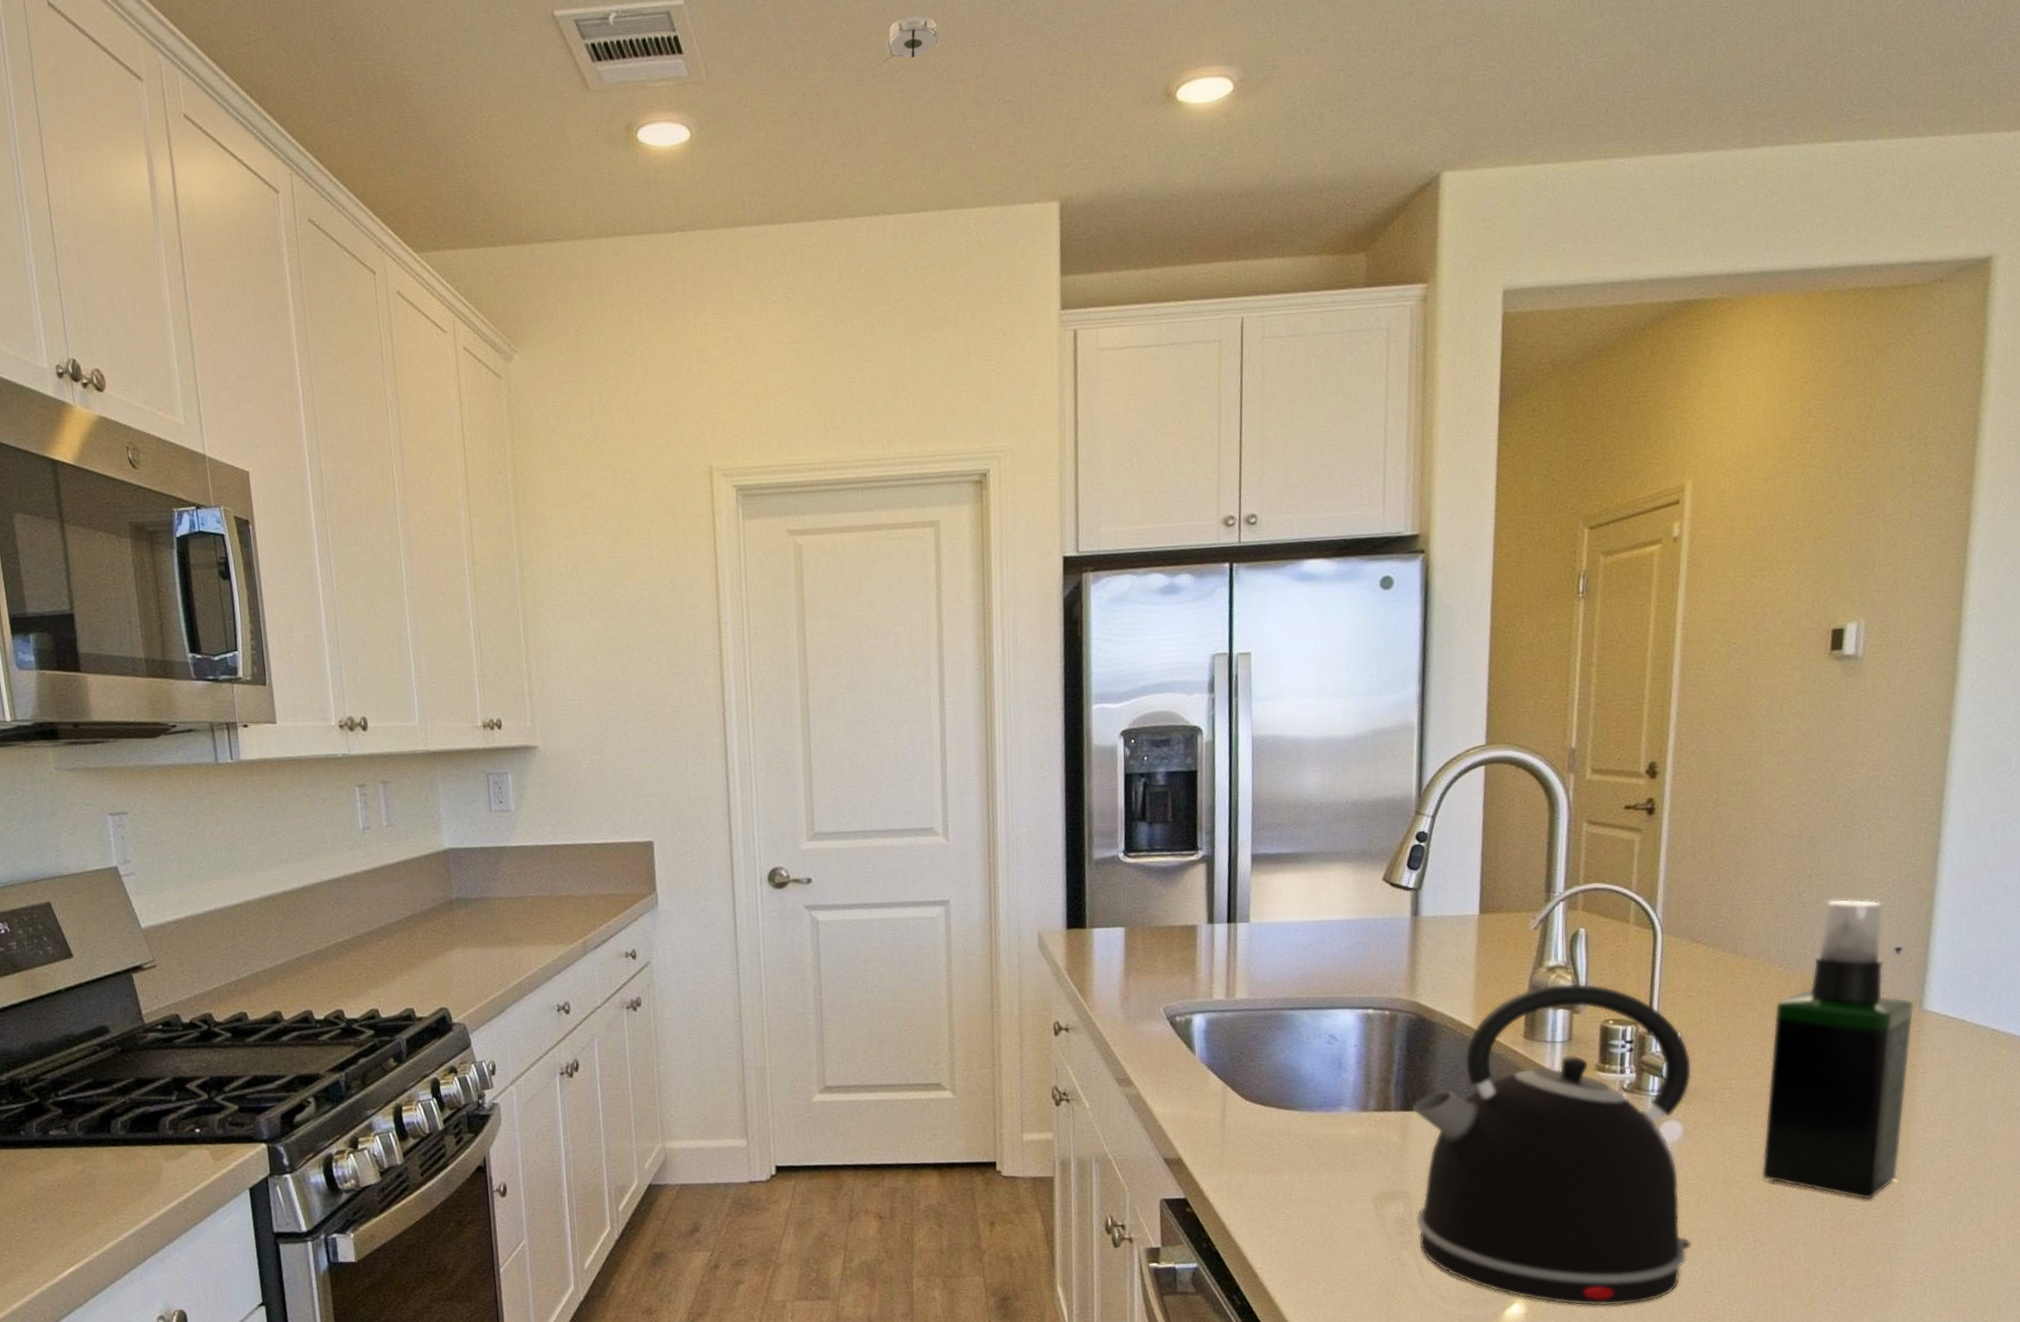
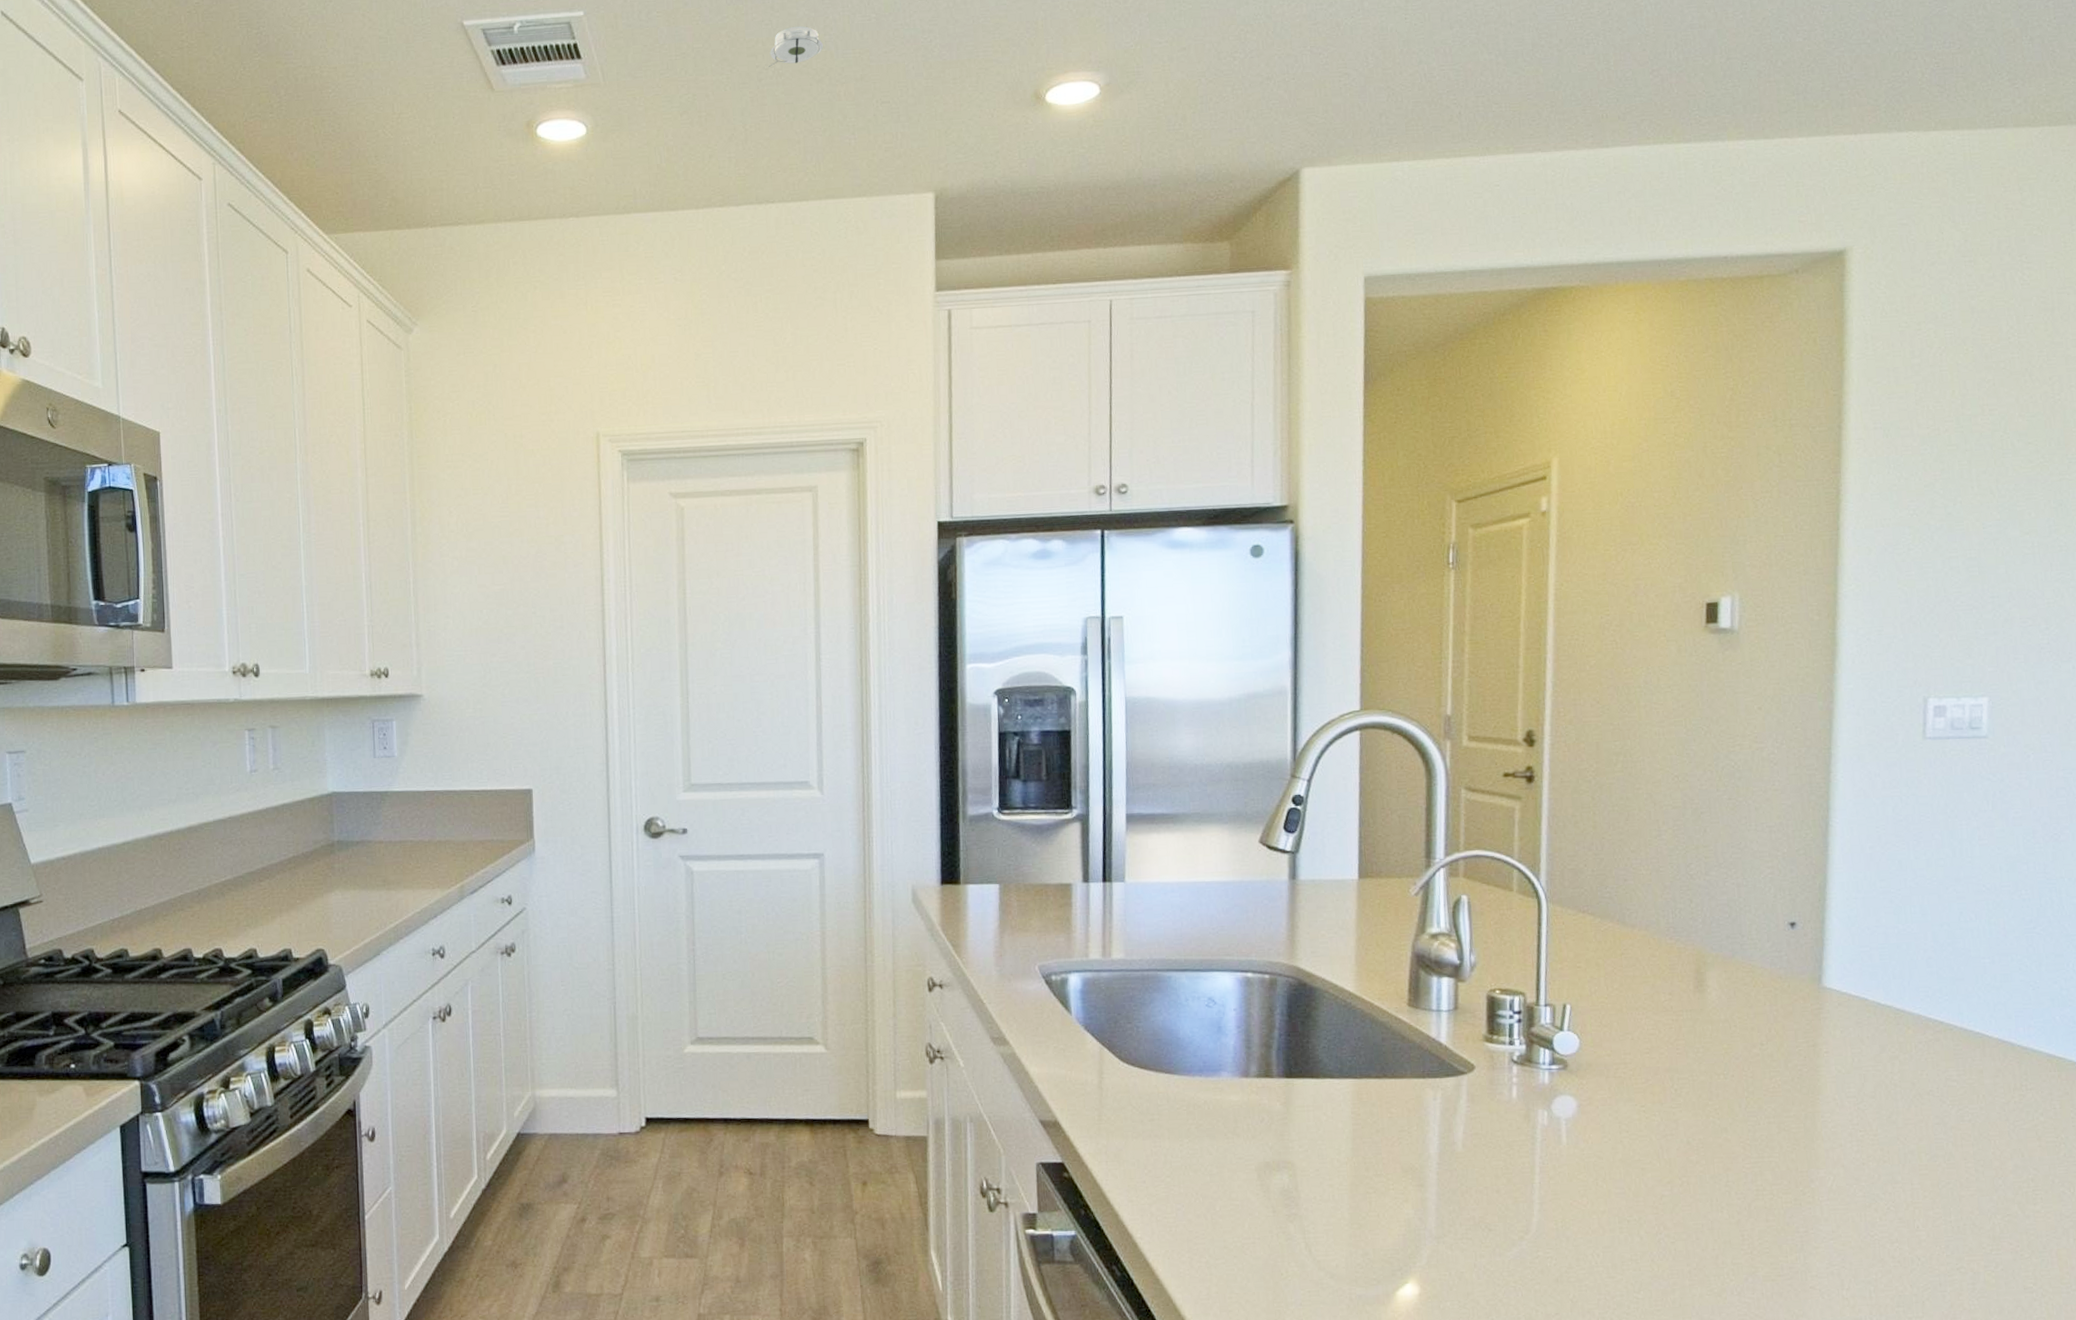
kettle: present [1412,982,1692,1307] -> none [1294,950,1592,1290]
spray bottle: present [1761,898,1914,1201] -> none [1661,871,1813,1185]

